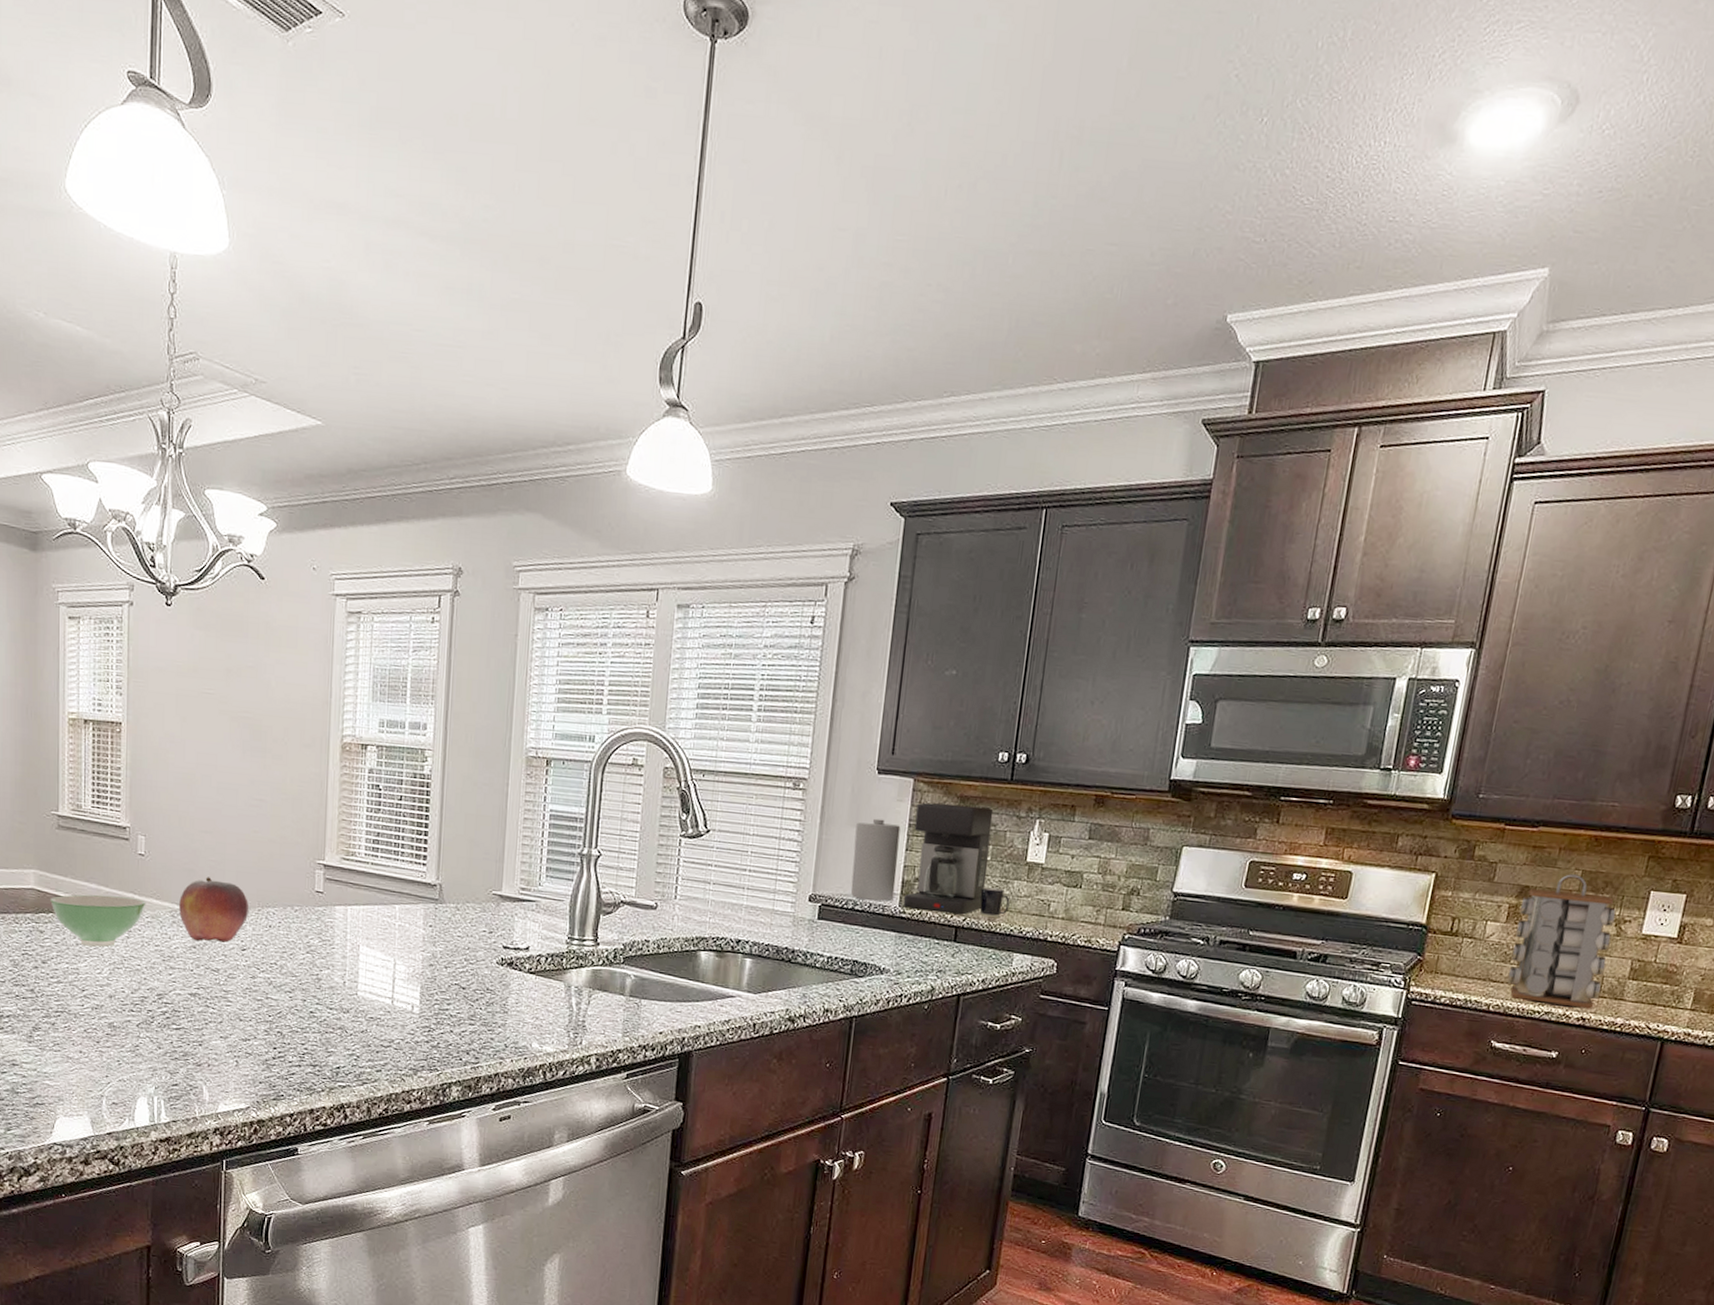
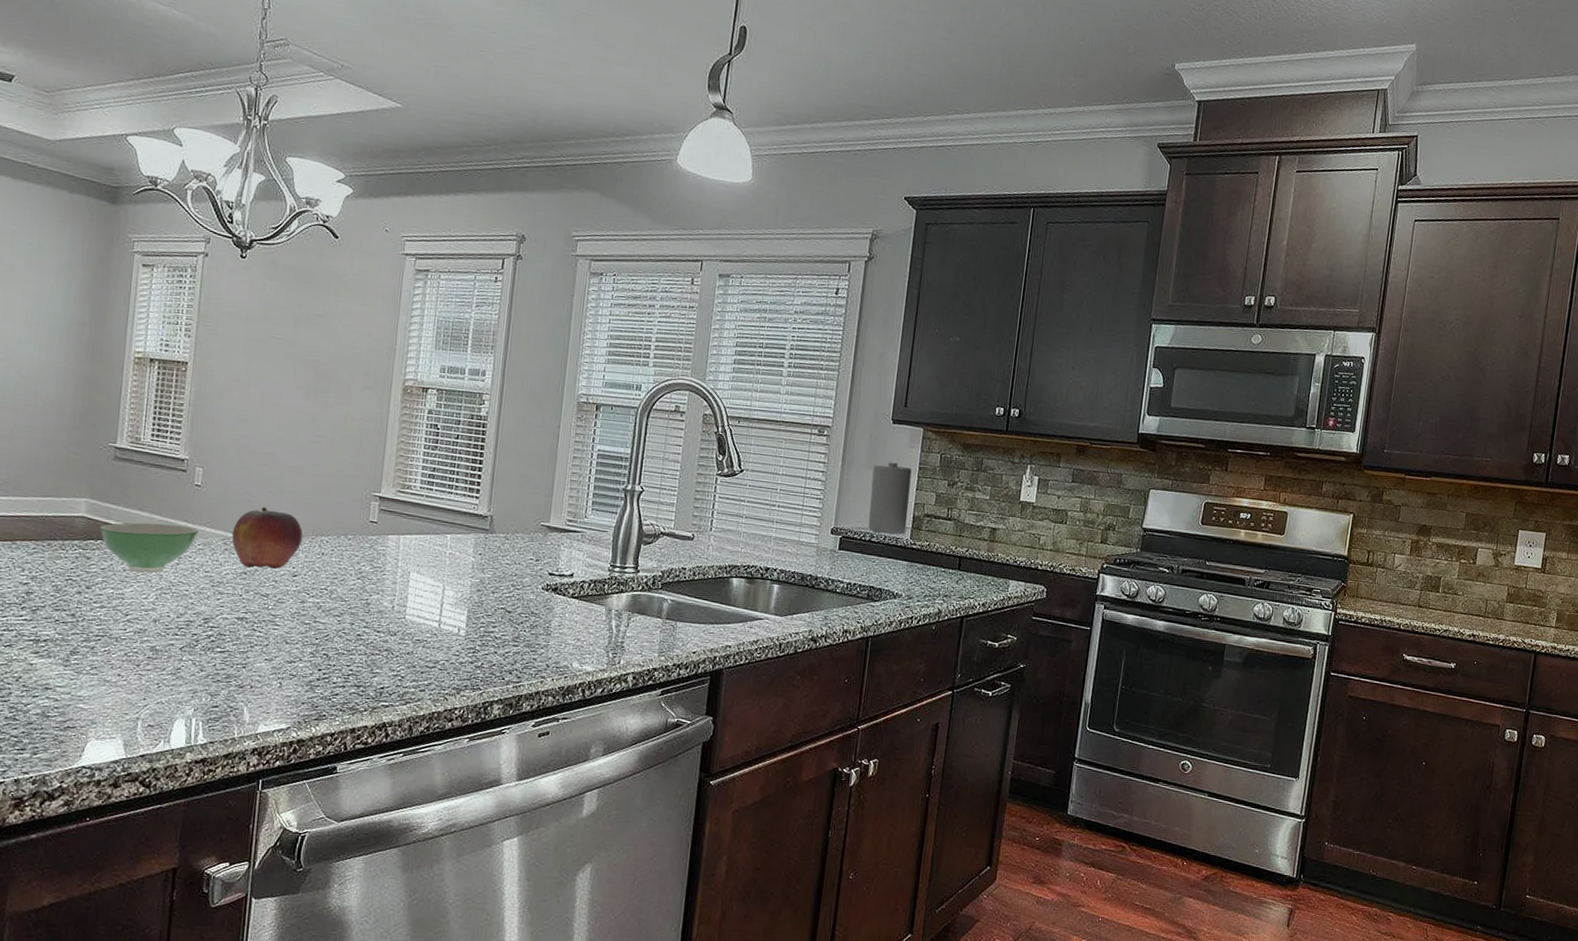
coffee maker: present [903,802,993,915] -> none [913,449,992,547]
mug: present [980,887,1010,918] -> none [980,522,1006,550]
spice rack: present [1506,874,1616,1009] -> none [1413,515,1494,627]

